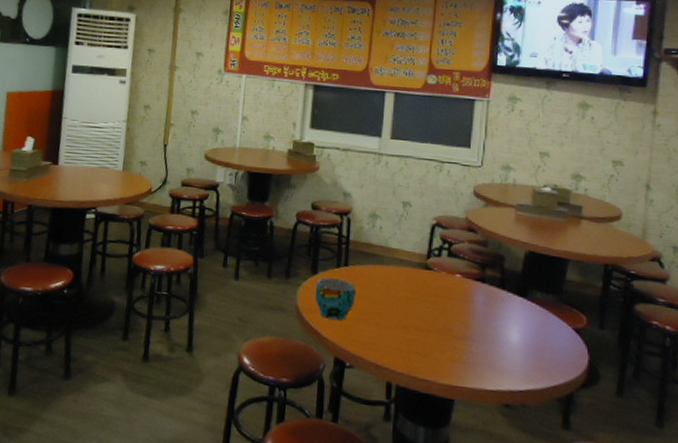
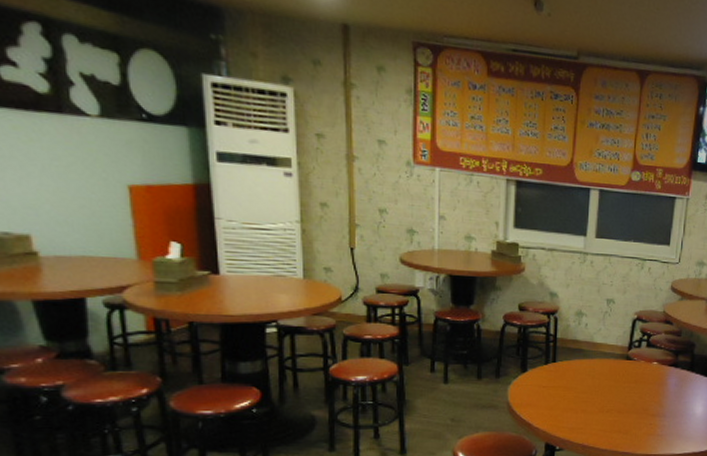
cup: present [315,277,356,320] -> none [525,374,564,411]

